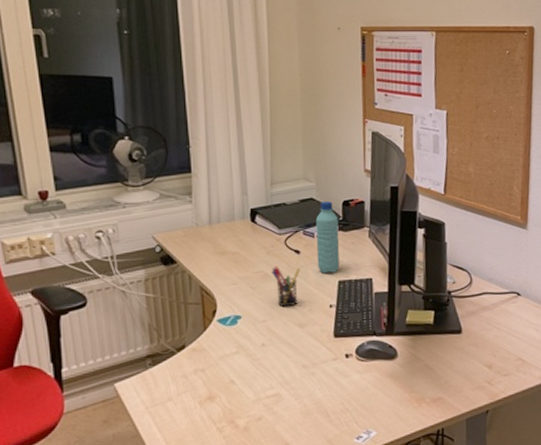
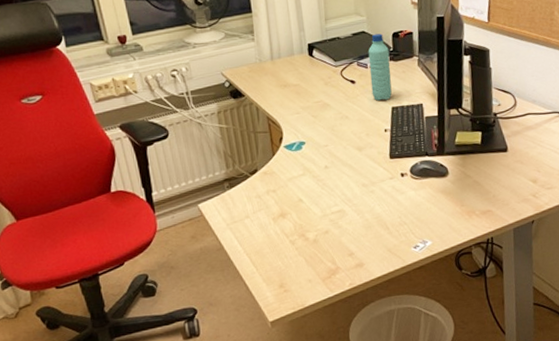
pen holder: present [272,266,301,307] -> none [330,95,357,133]

